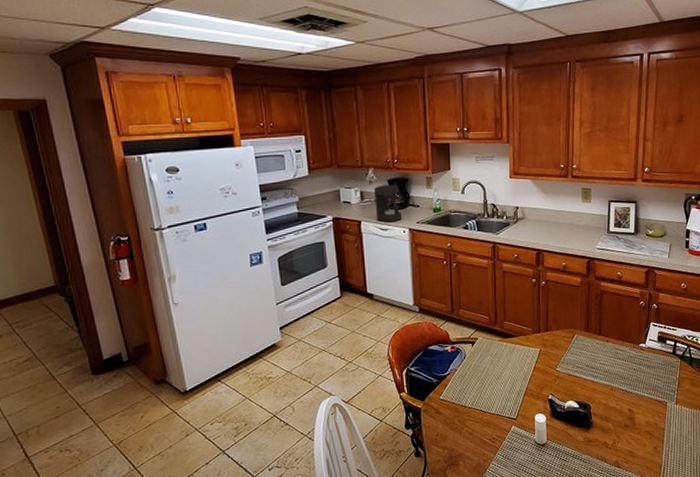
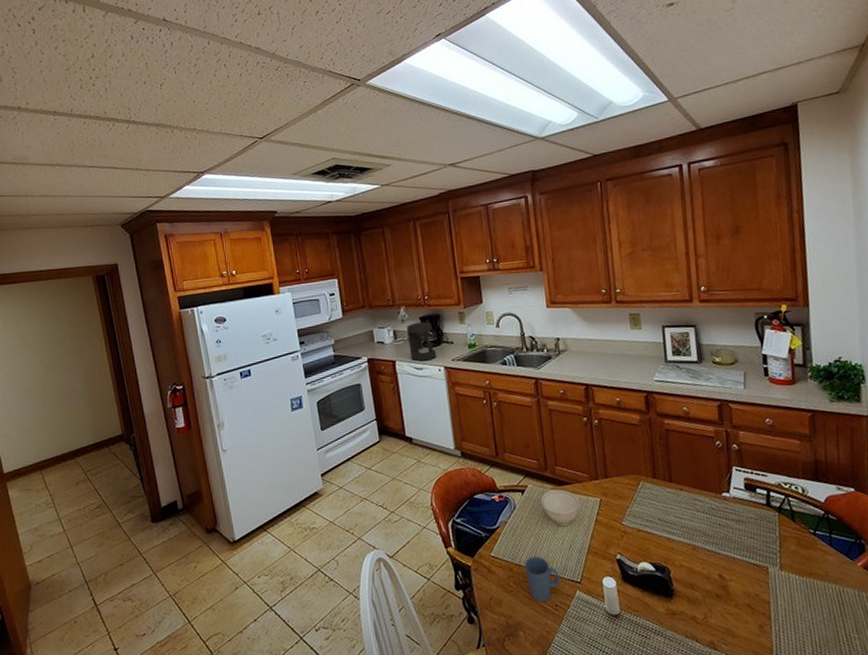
mug: none [469,398,499,437] -> present [524,556,561,603]
bowl: none [488,341,522,373] -> present [540,489,580,527]

